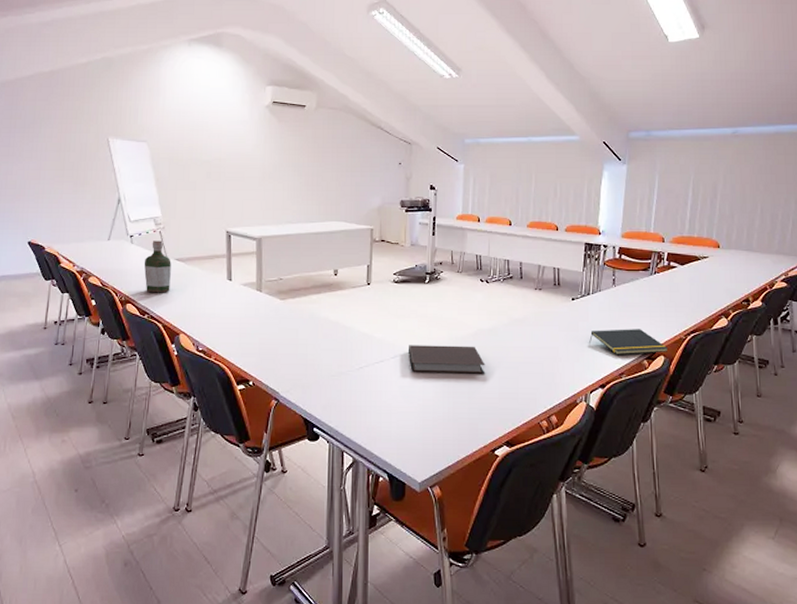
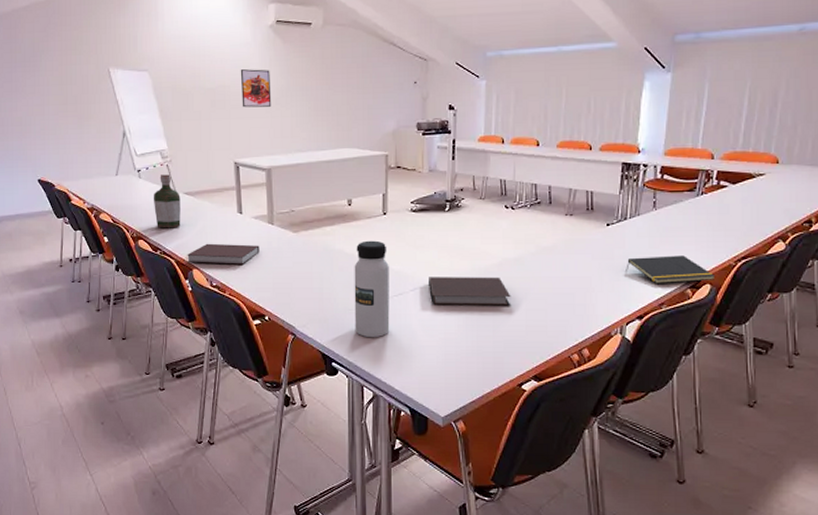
notebook: none [174,308,247,330] -> present [187,243,260,265]
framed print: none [236,145,265,180] -> present [240,69,272,108]
water bottle: none [337,309,371,403] -> present [354,240,390,337]

